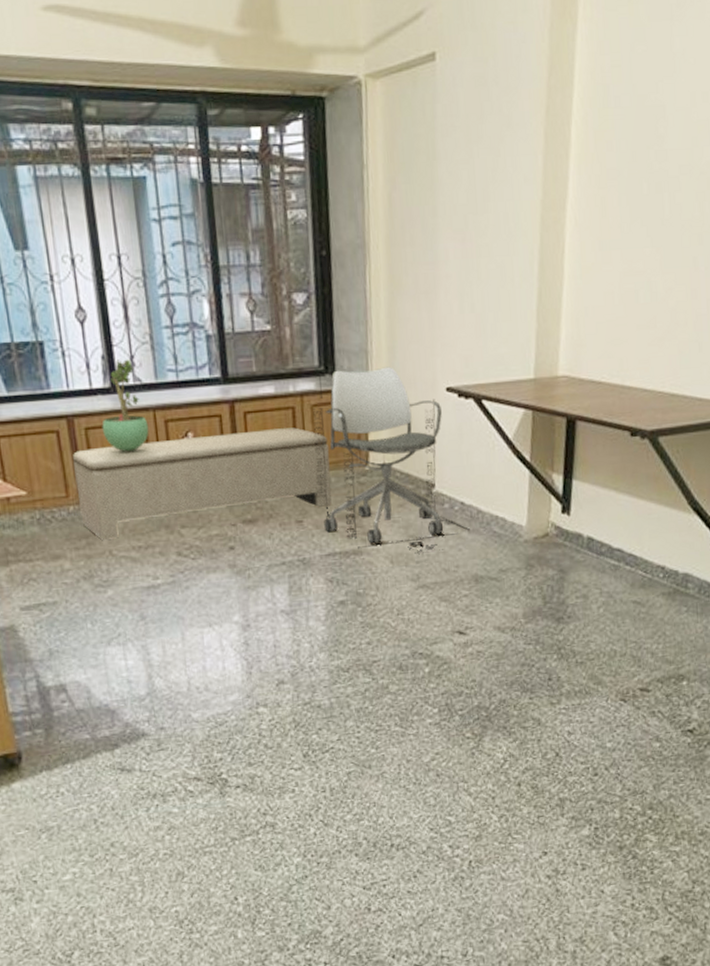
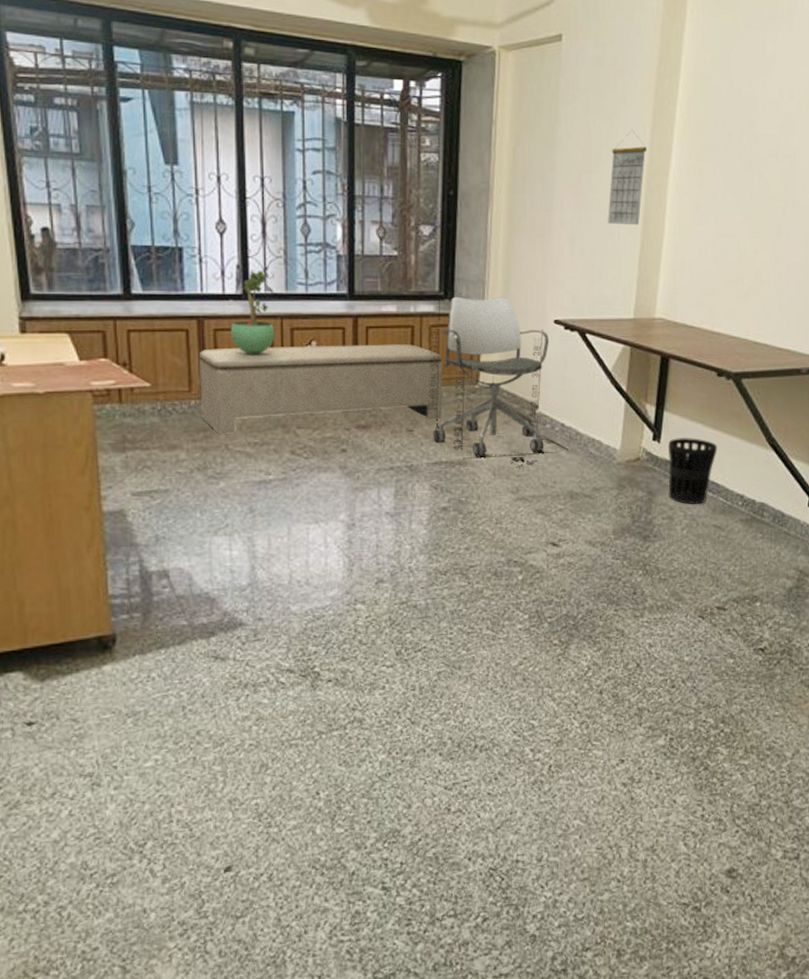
calendar: none [499,159,541,272] -> present [608,130,648,226]
wastebasket: none [579,506,634,581] -> present [668,437,718,505]

